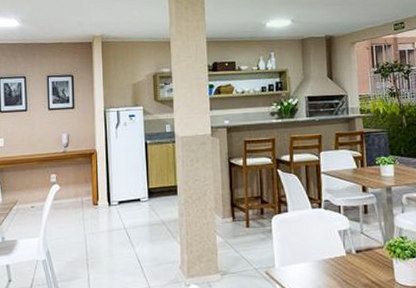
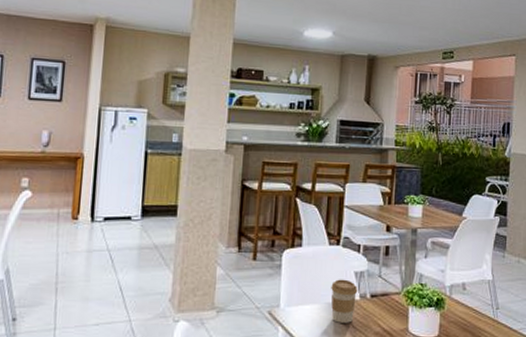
coffee cup: none [318,238,344,278] -> present [331,279,358,323]

